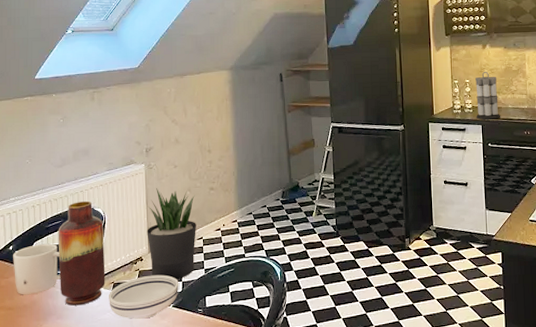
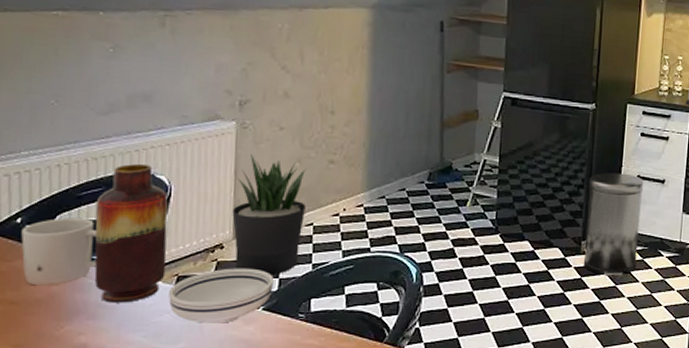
pedal bin: none [406,180,452,267] -> present [584,172,644,276]

